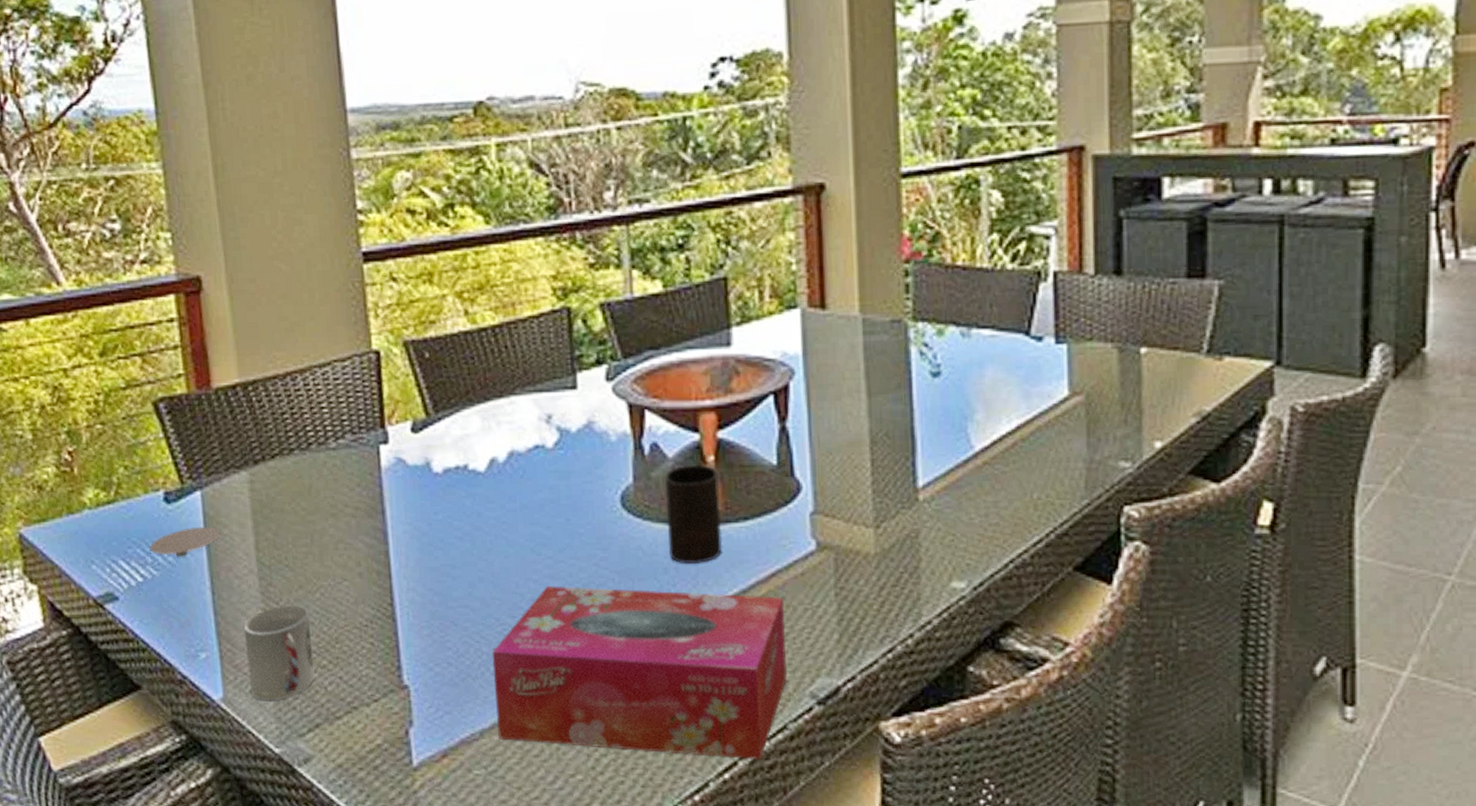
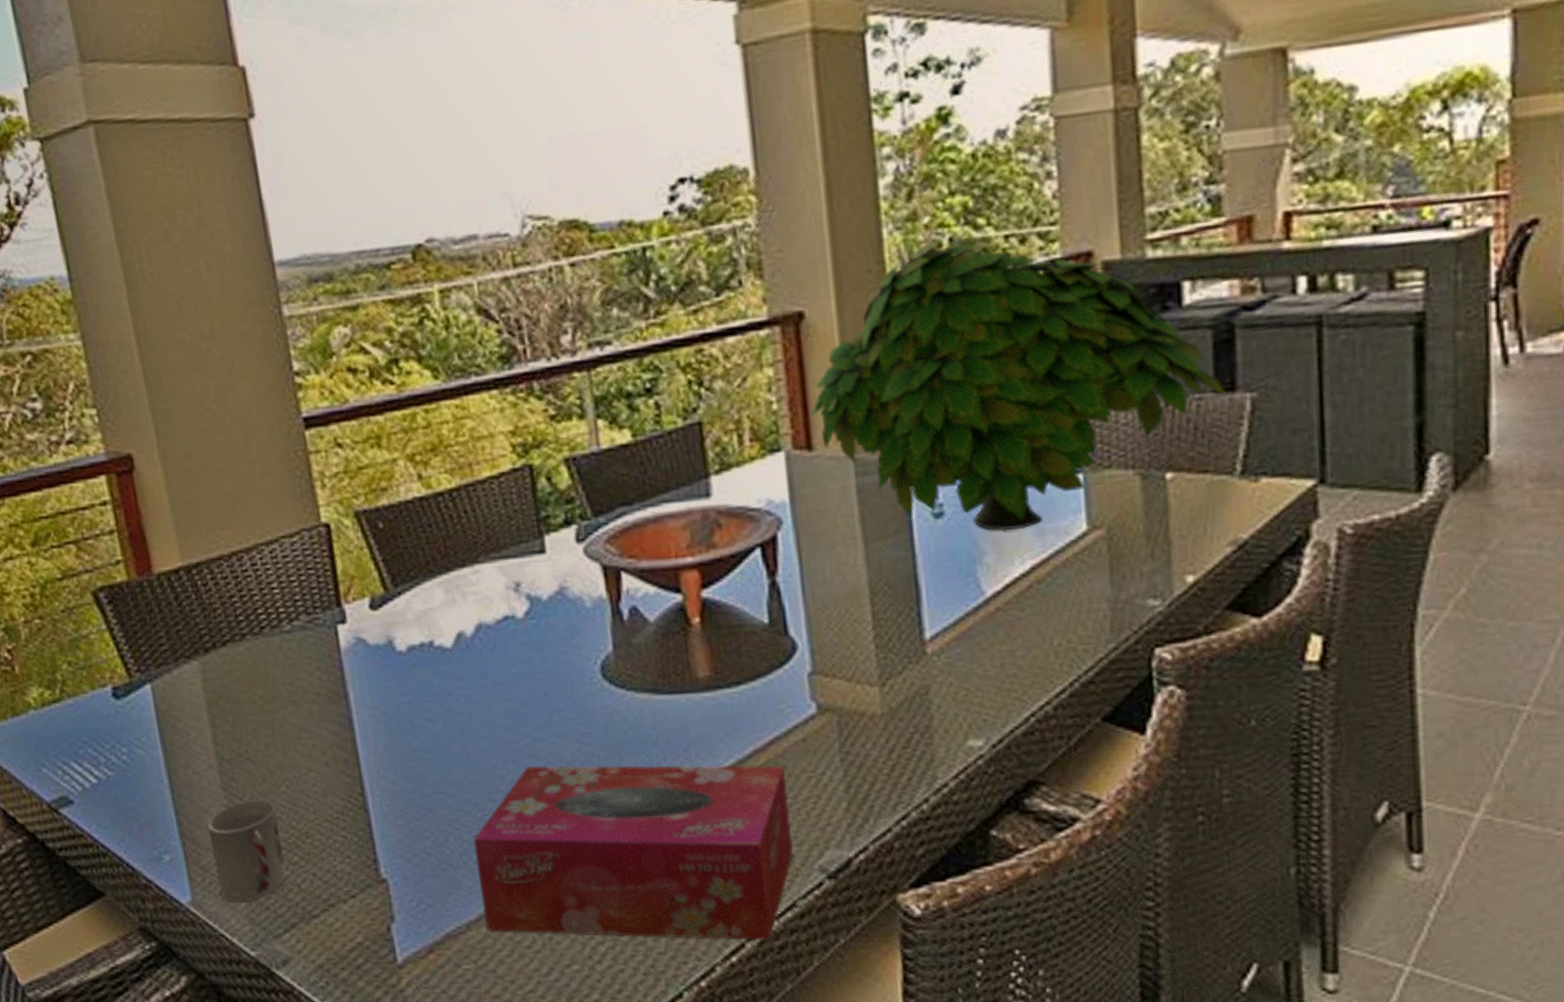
coaster: present [149,526,221,557] -> none [101,721,176,755]
cup: present [664,464,723,563] -> none [646,627,715,735]
plant: none [826,127,1199,393] -> present [810,239,1228,532]

